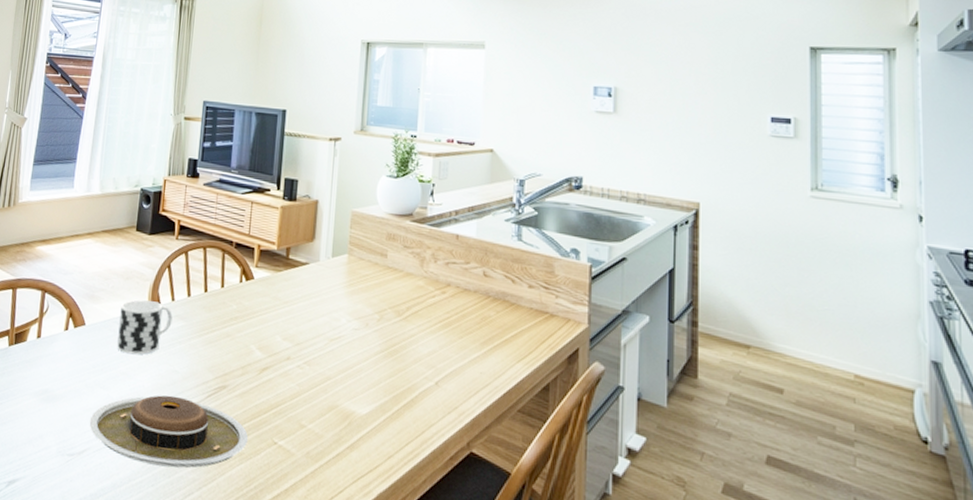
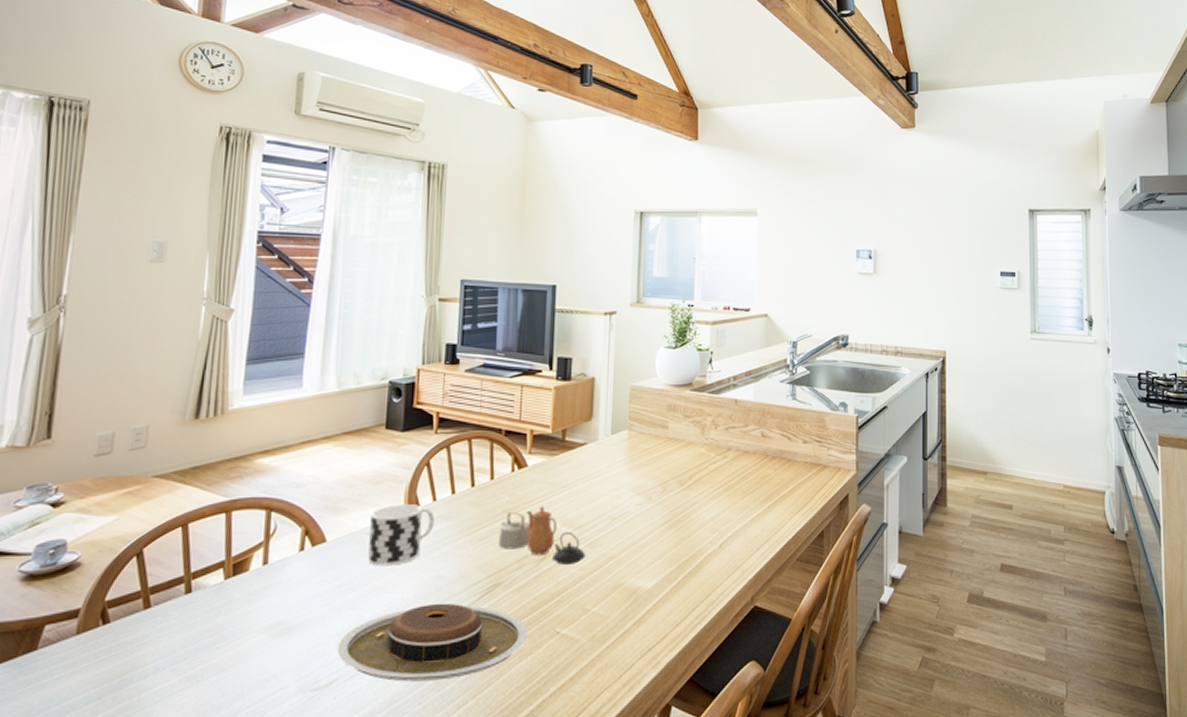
teapot: none [226,318,303,380] -> present [499,505,585,566]

